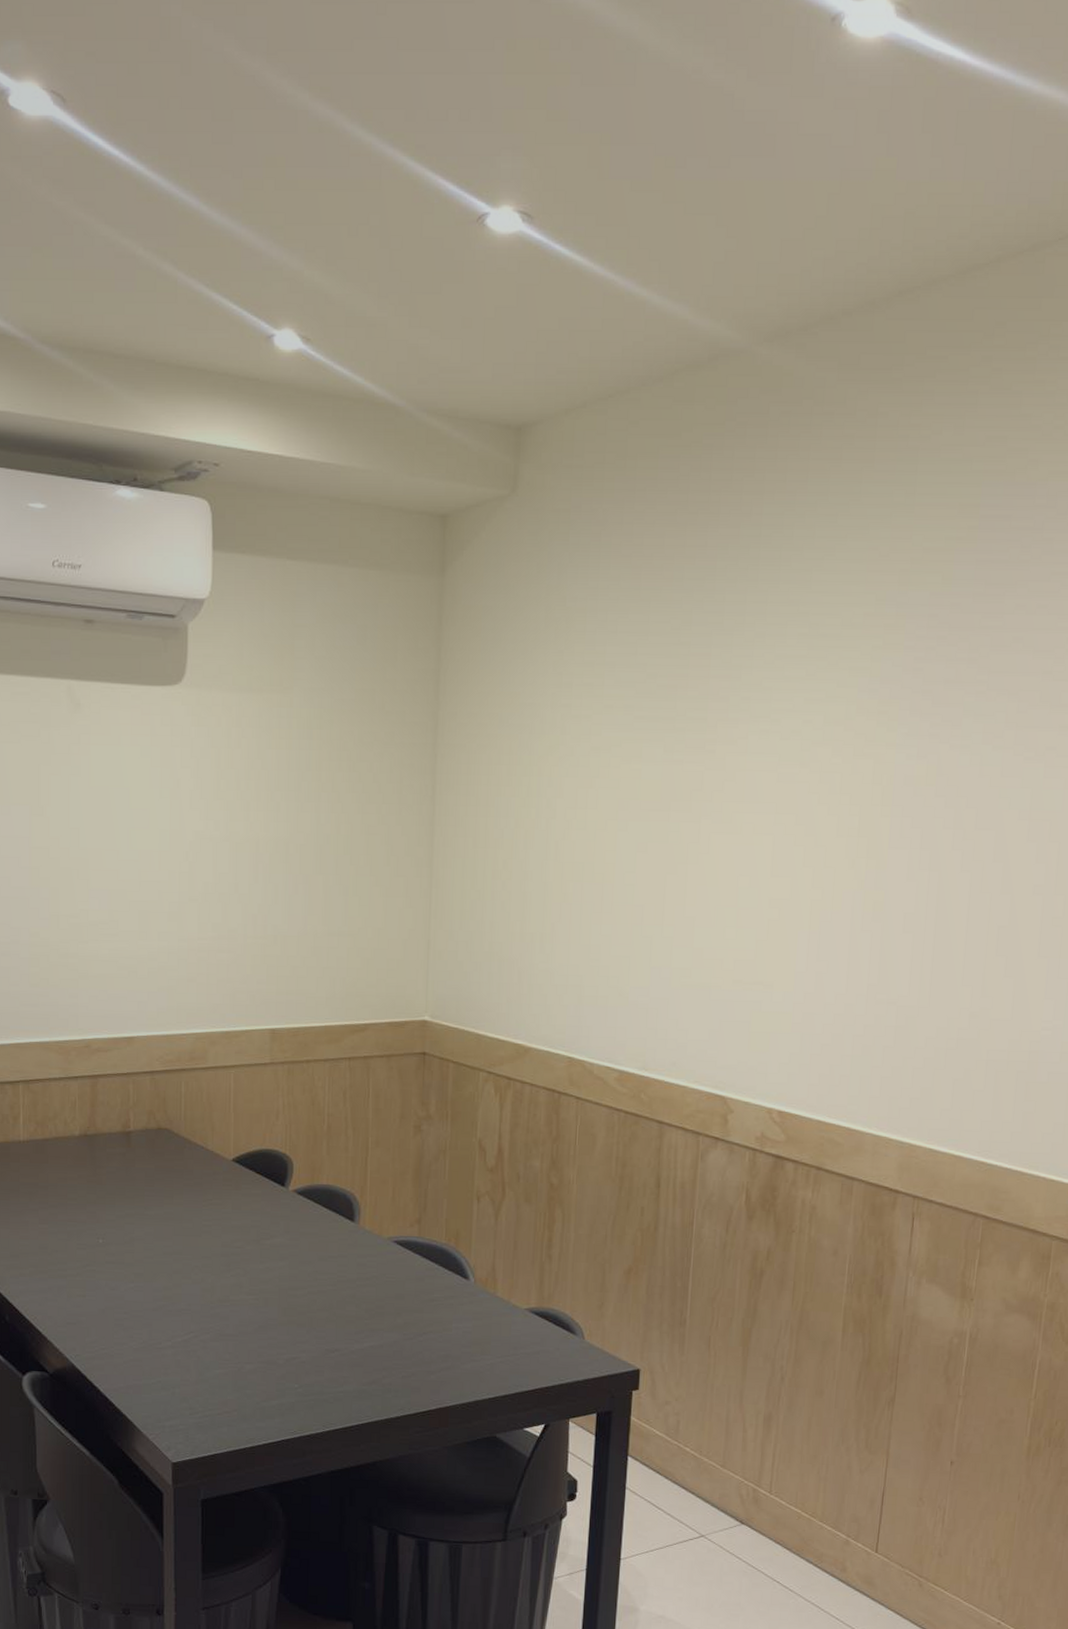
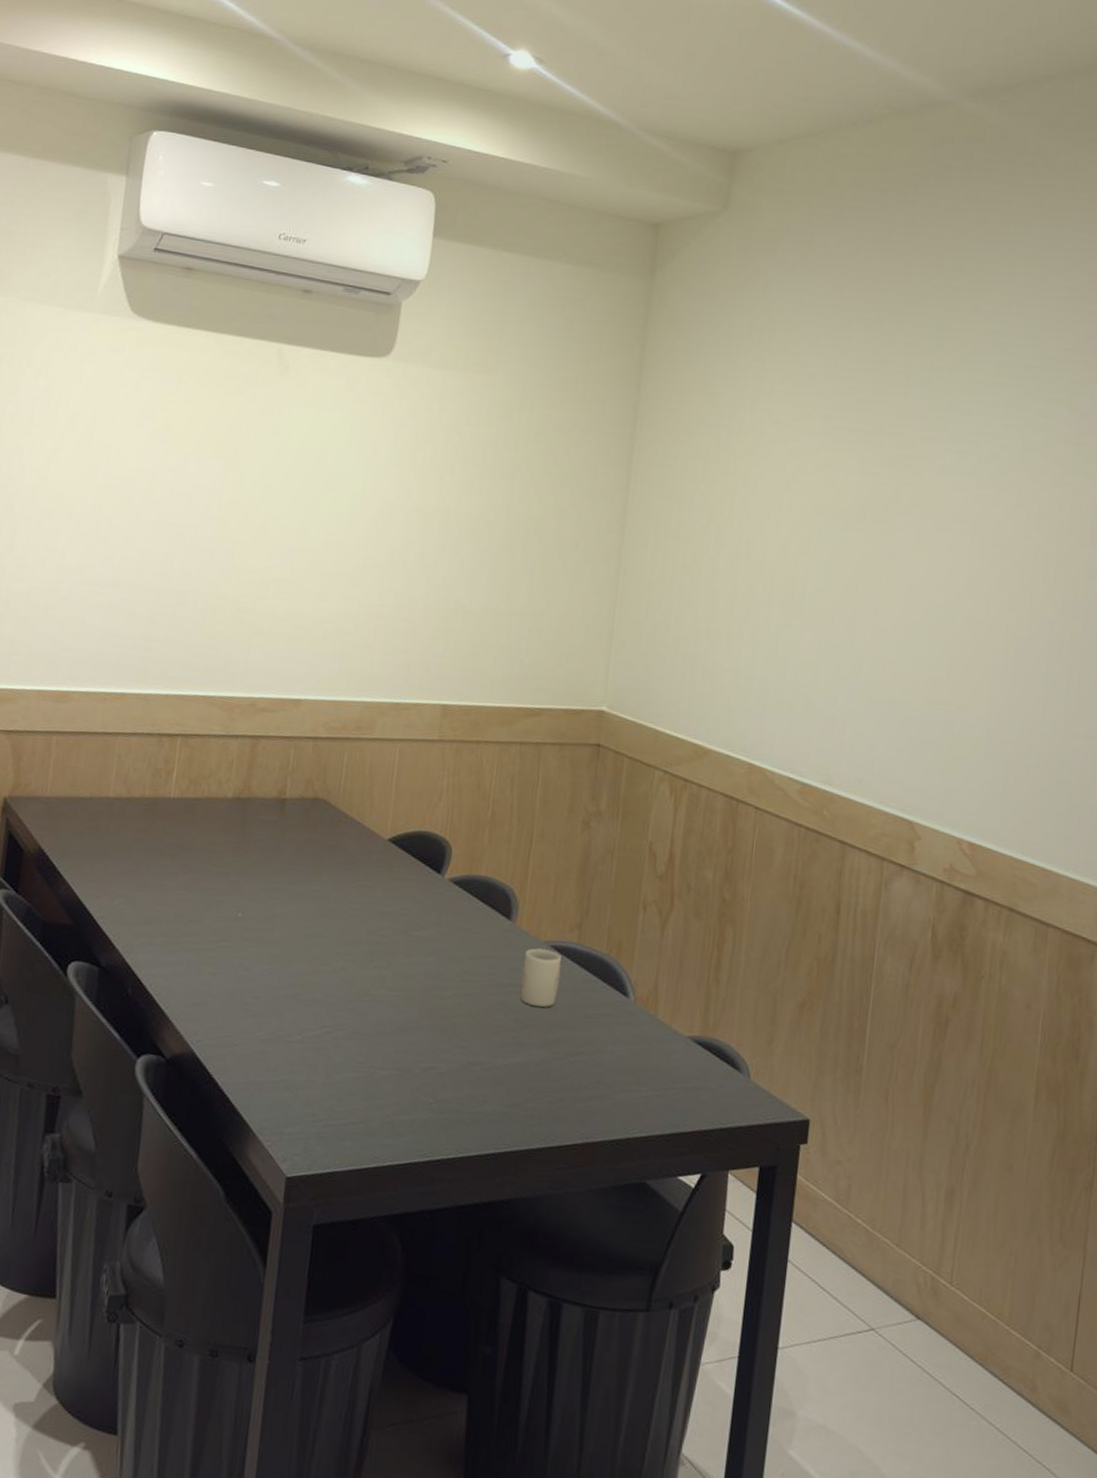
mug: none [368,1244,406,1296] -> present [520,948,562,1007]

